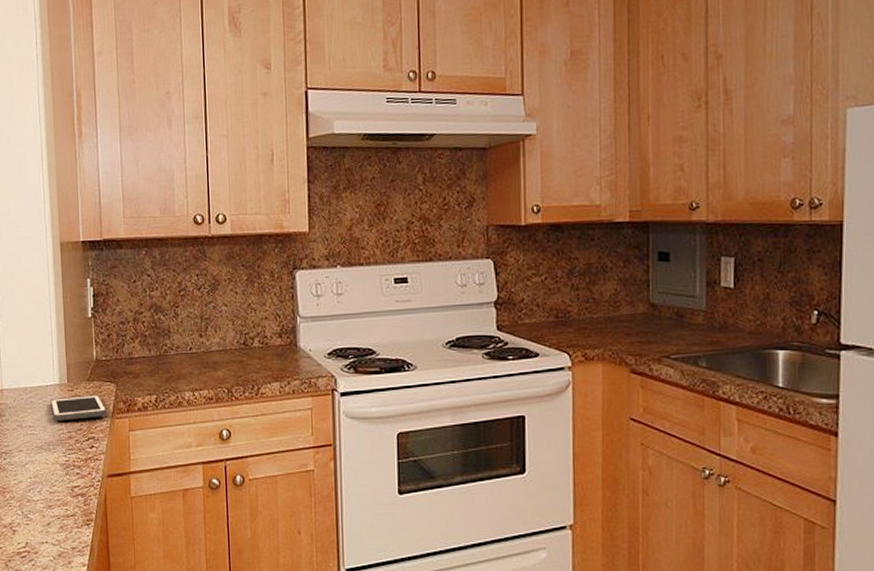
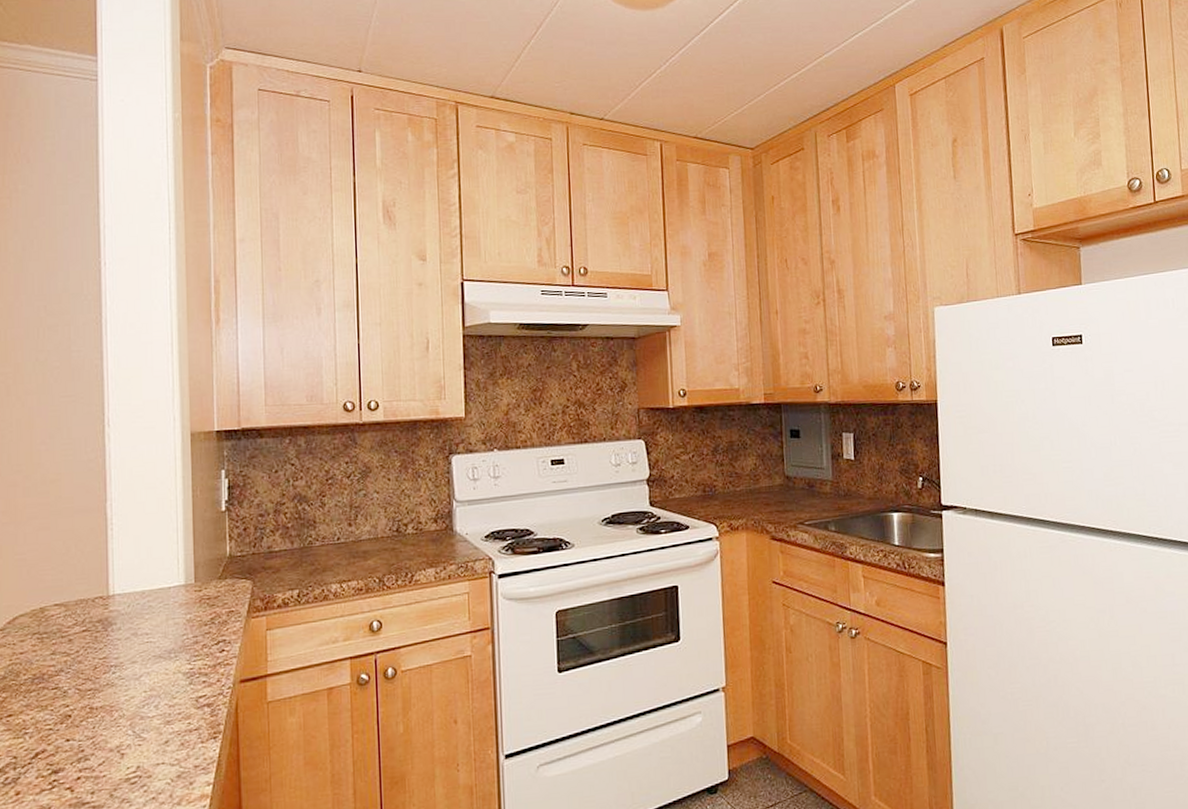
cell phone: present [50,395,107,421] -> none [173,593,241,626]

